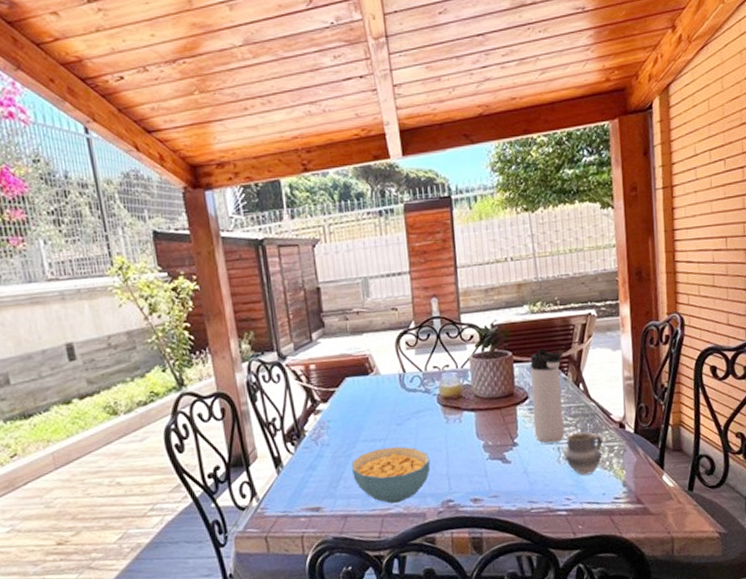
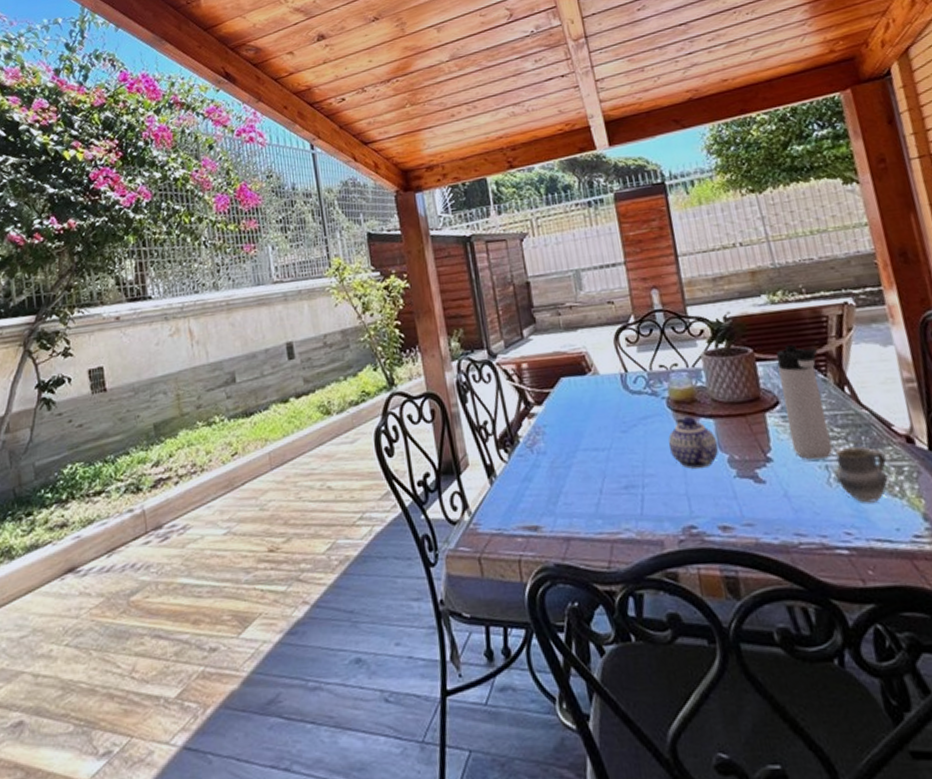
cereal bowl: present [351,446,431,504] -> none [572,457,666,527]
teapot: none [436,409,477,454] -> present [668,415,719,469]

